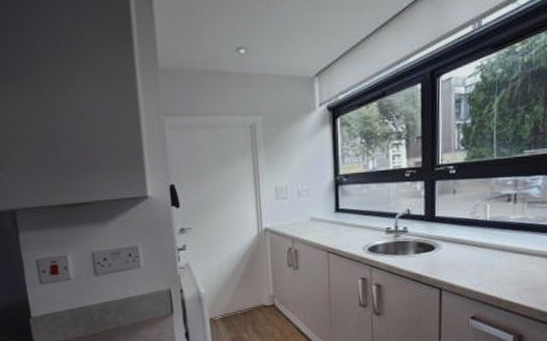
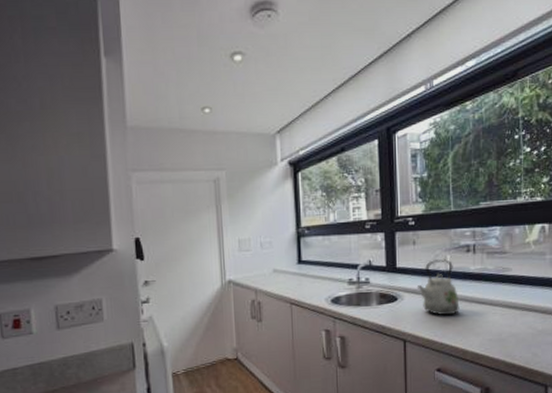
kettle: none [454,209,497,265] -> present [416,259,460,316]

